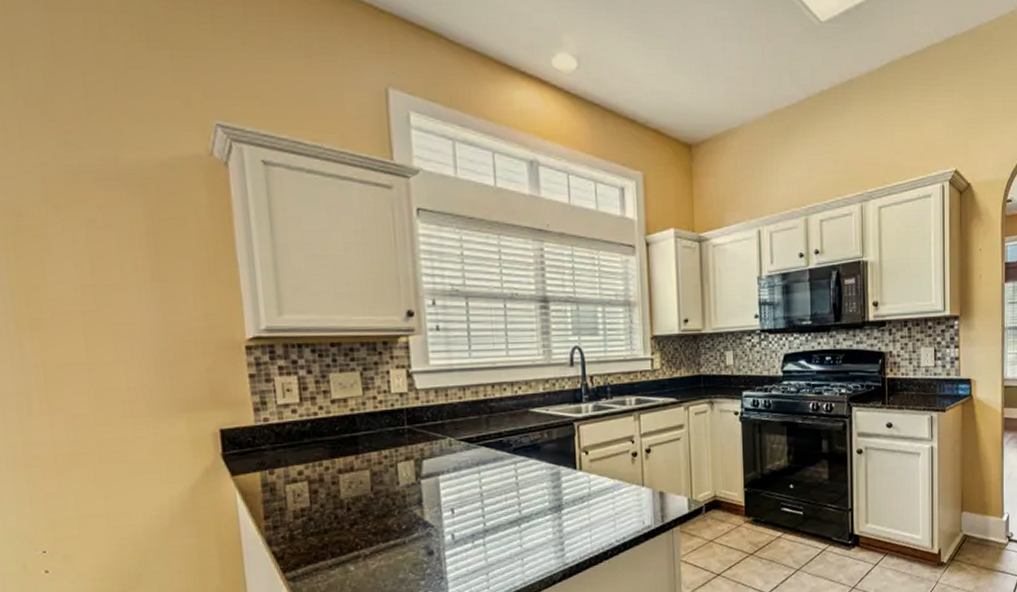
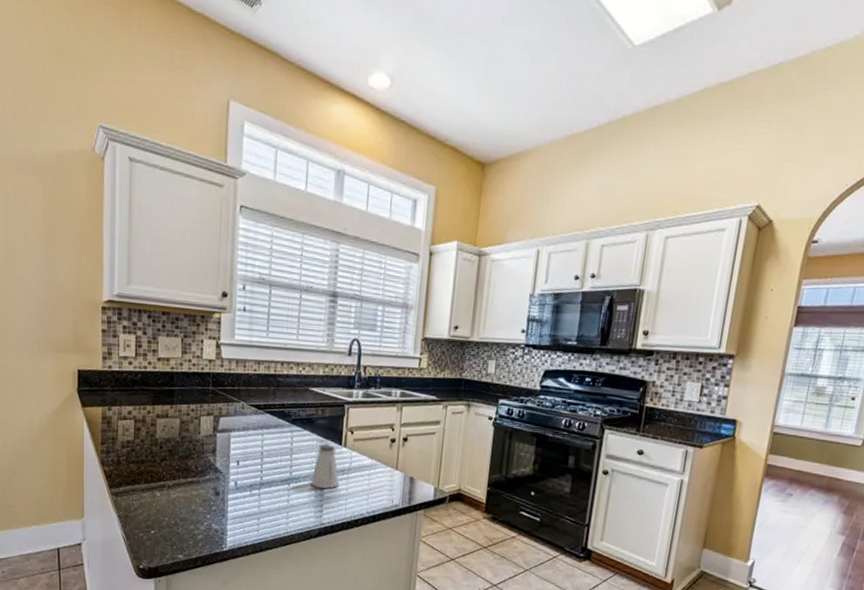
saltshaker: none [545,471,579,523] -> present [311,444,339,489]

